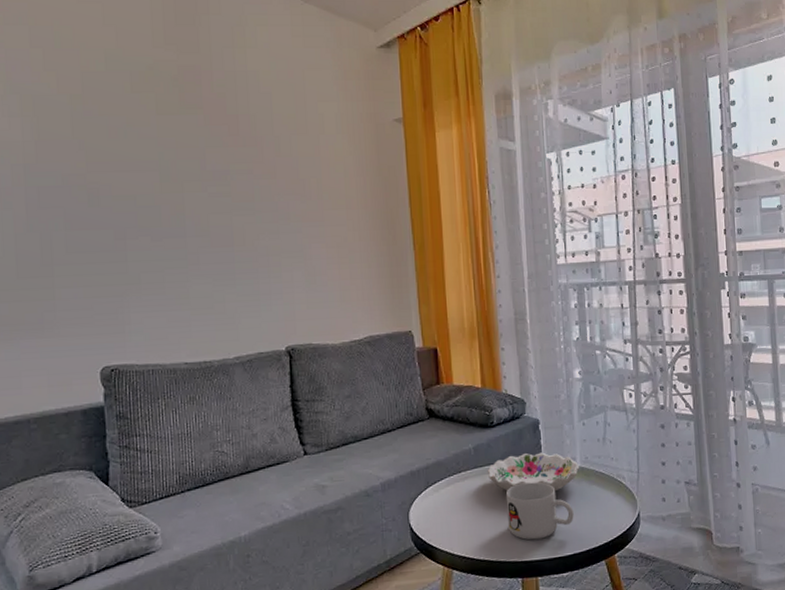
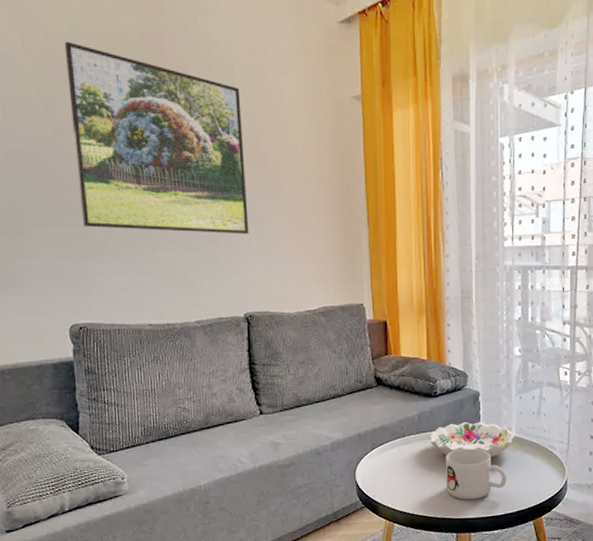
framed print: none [100,78,290,265] -> present [64,41,249,235]

